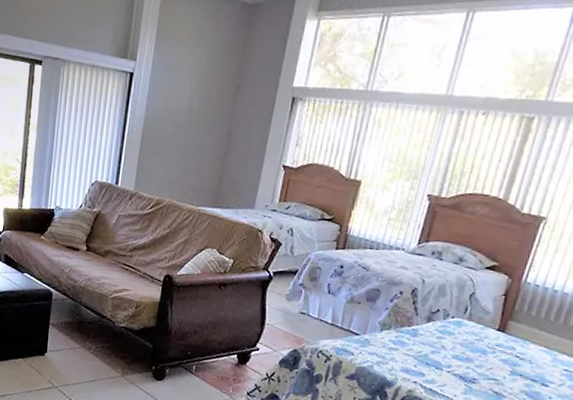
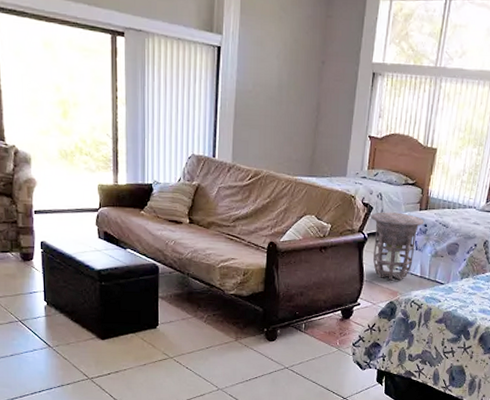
side table: none [277,249,341,326] -> present [371,212,425,280]

